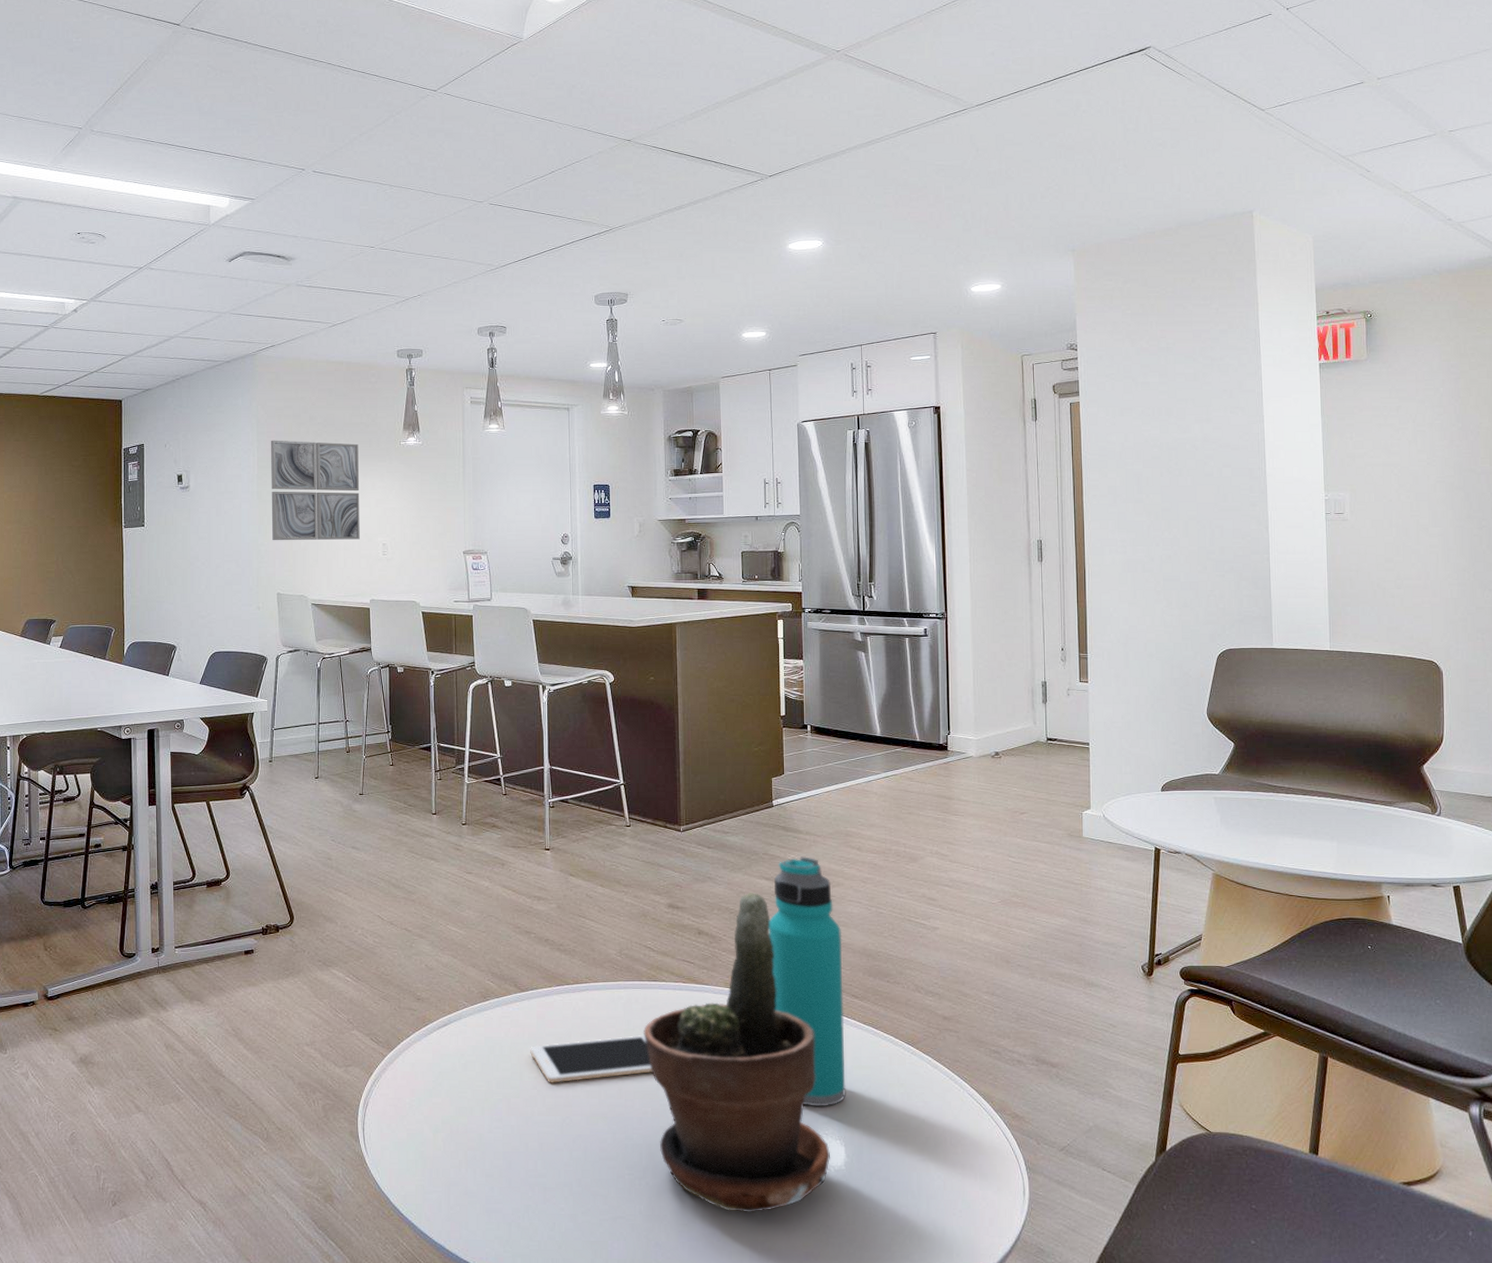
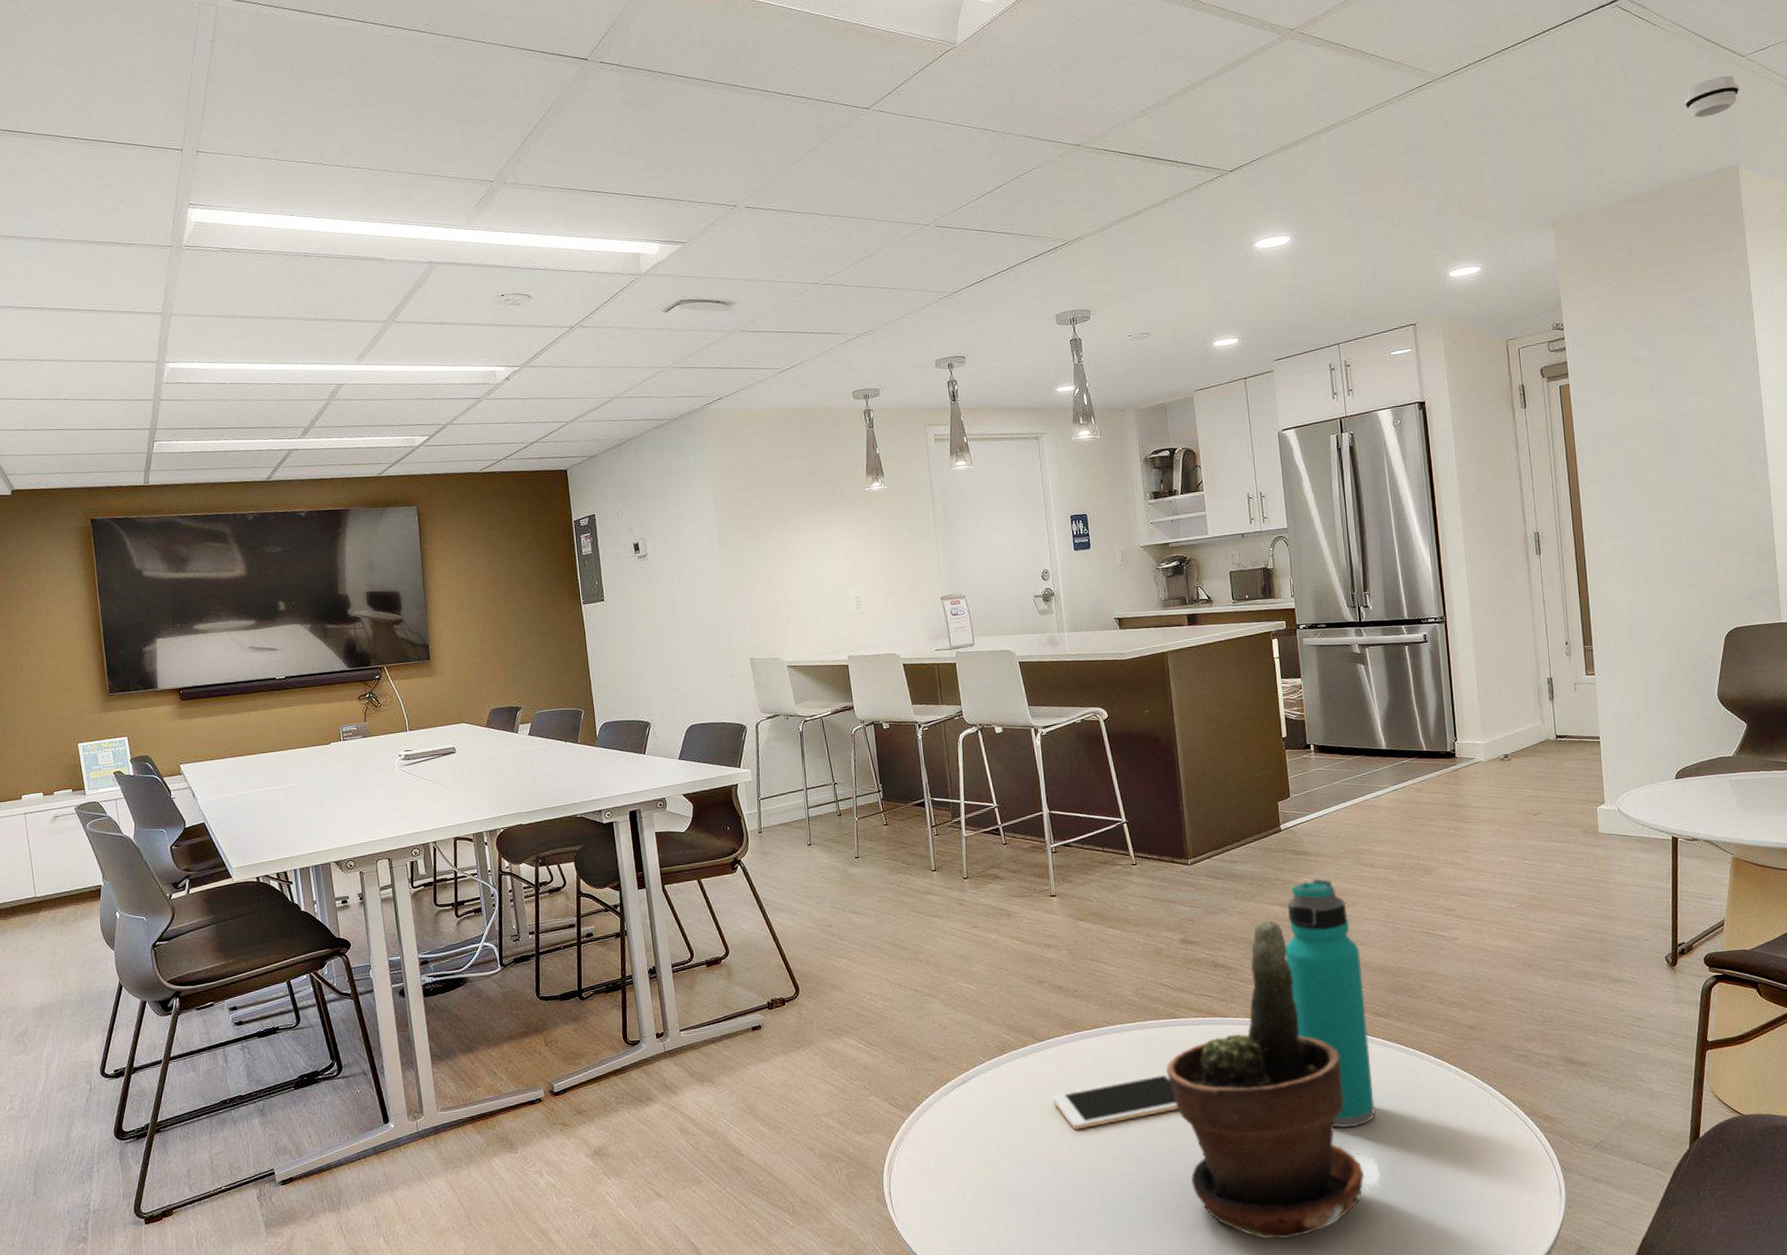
wall art: present [270,440,360,541] -> none [727,494,831,604]
smoke detector: none [1205,126,1258,163] -> present [1684,75,1739,118]

